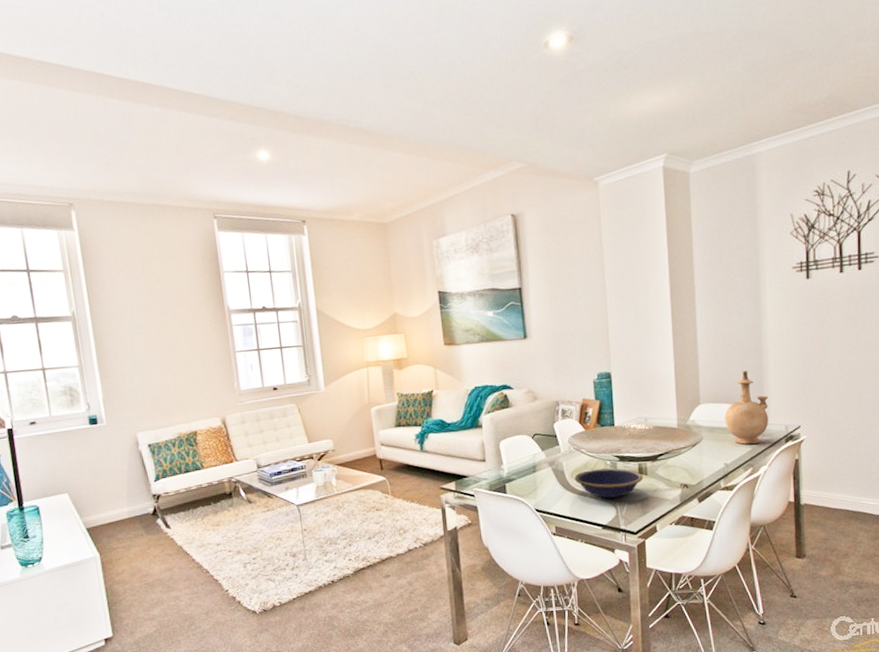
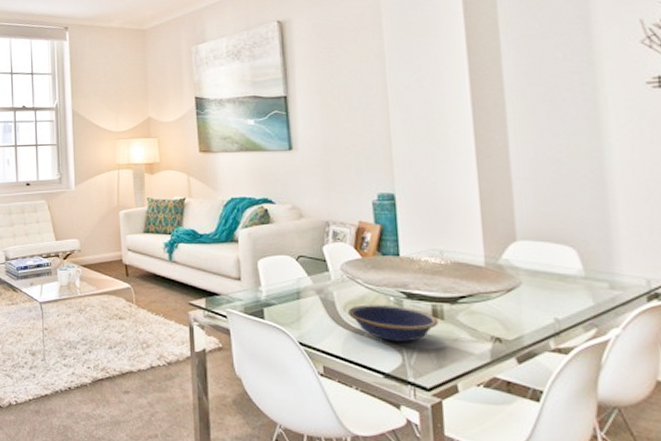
vase: present [724,370,769,445] -> none [552,204,620,299]

